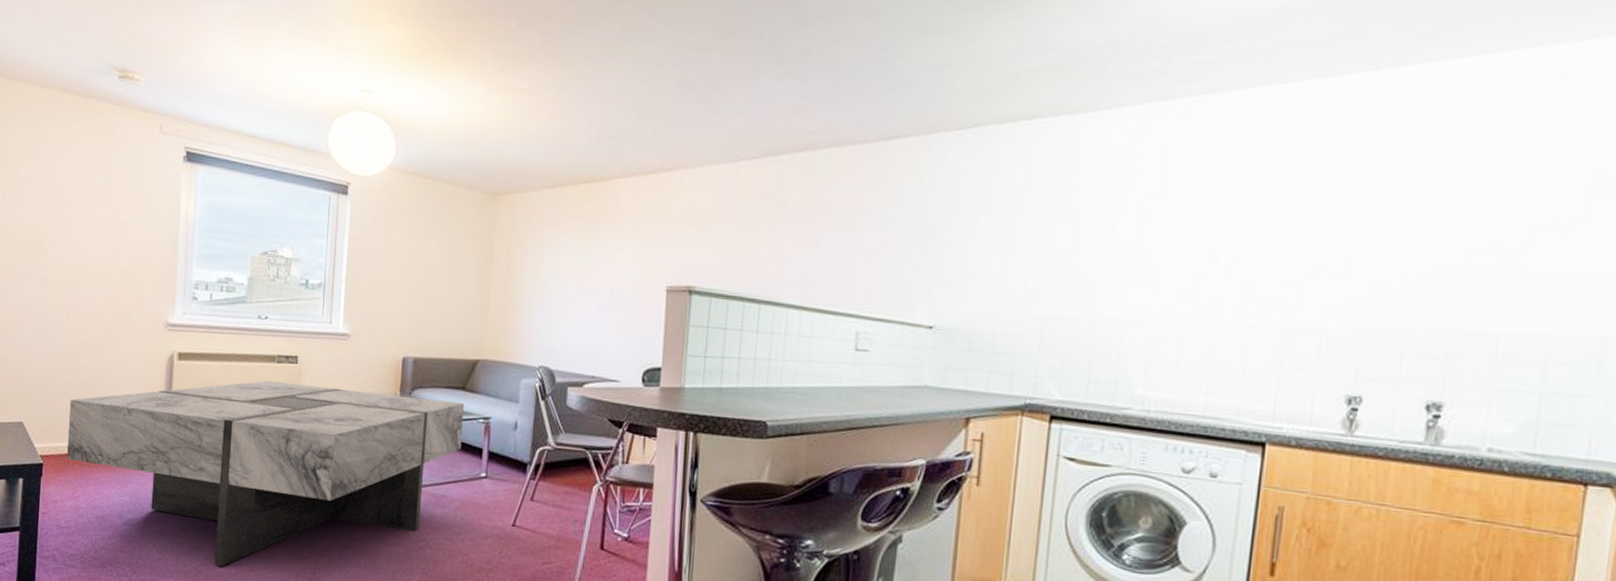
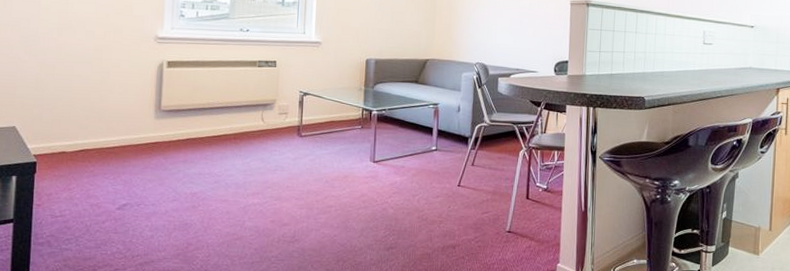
coffee table: present [67,380,464,566] -> none [61,81,417,237]

